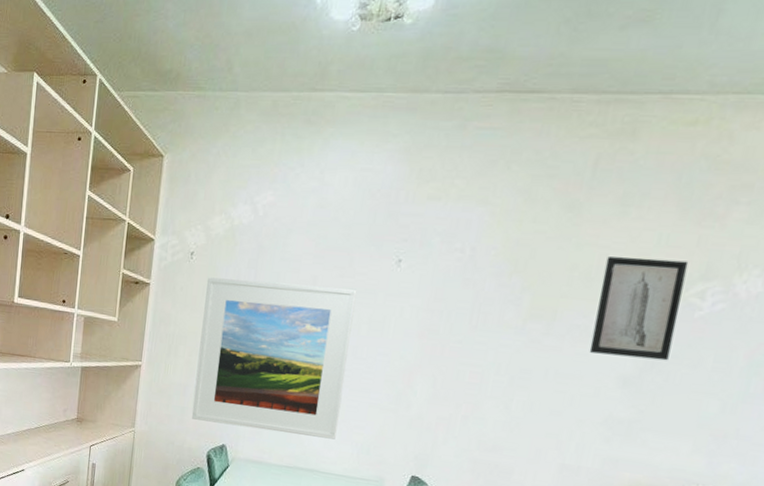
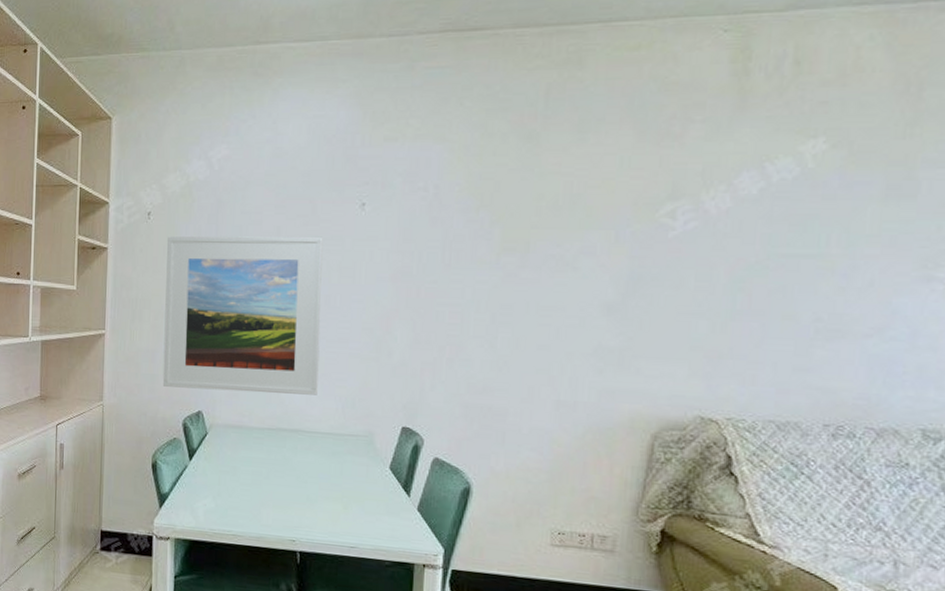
wall art: present [589,256,689,361] -> none [568,182,654,284]

